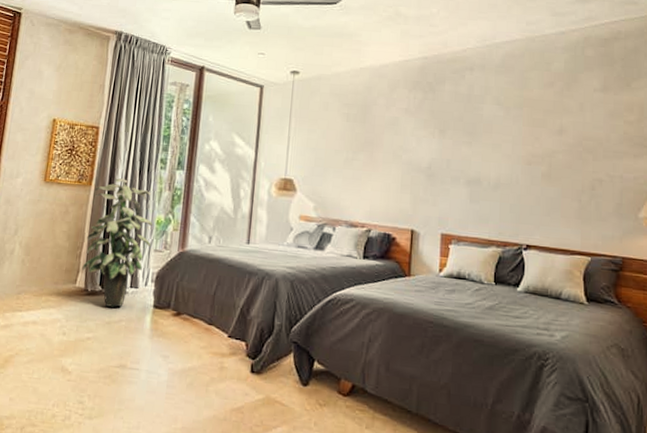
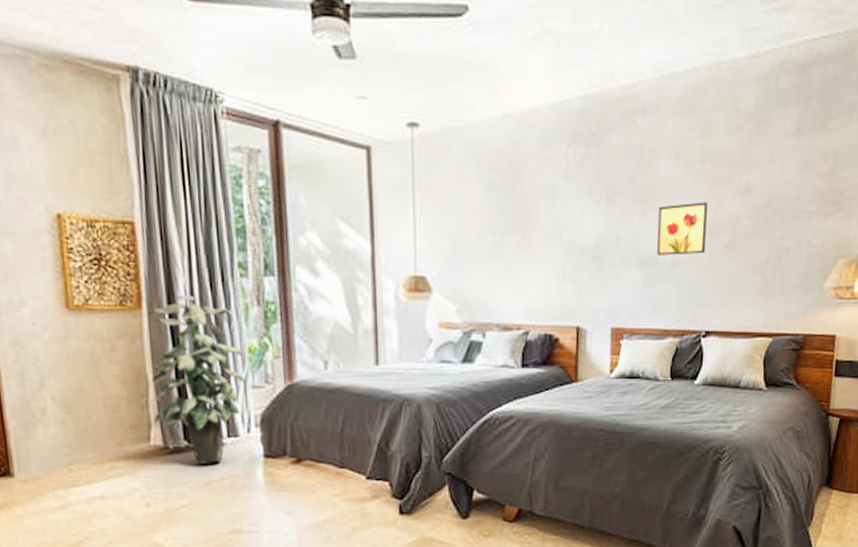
wall art: none [482,138,526,180] -> present [657,202,708,255]

